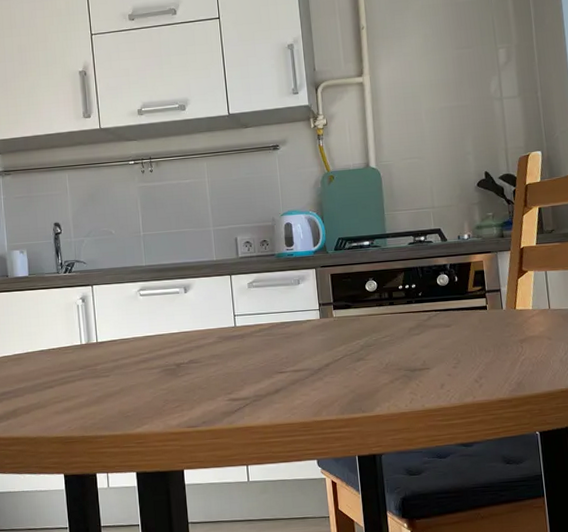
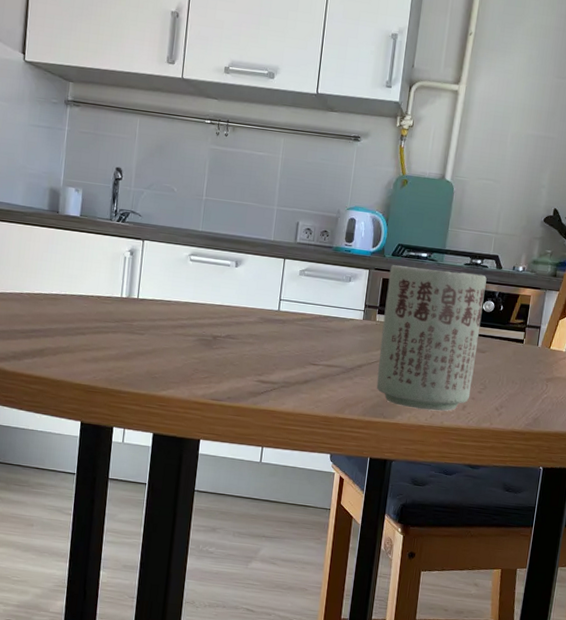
cup: none [335,250,446,397] -> present [376,265,487,412]

